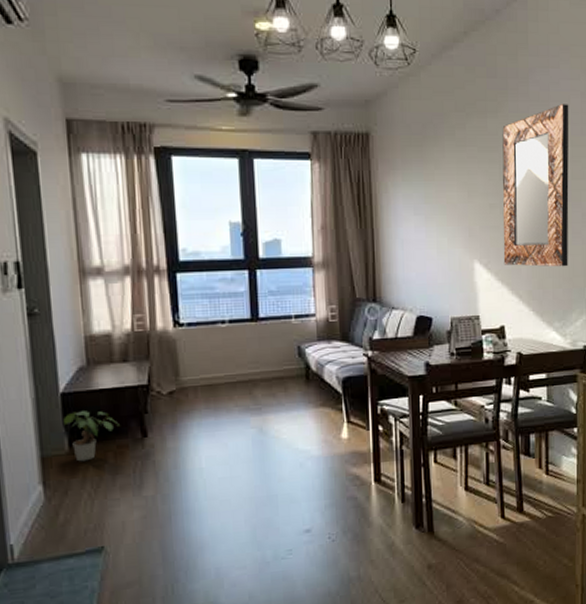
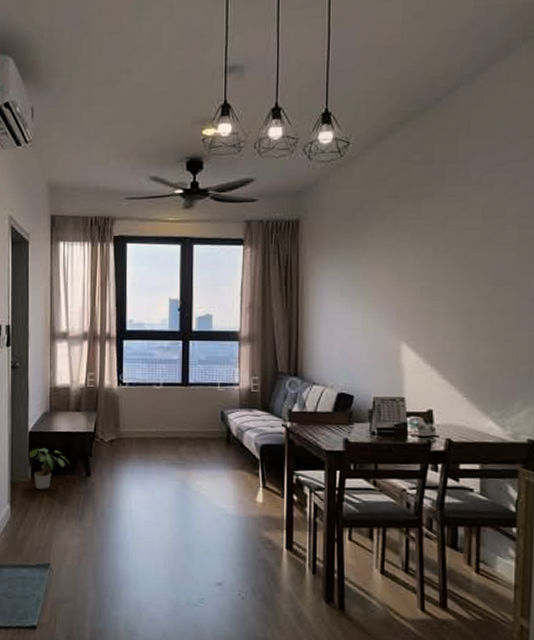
home mirror: present [502,104,569,267] -> none [434,186,517,354]

